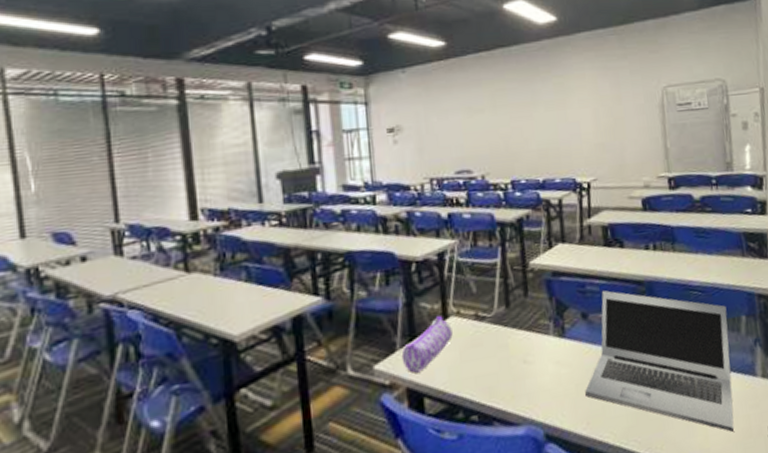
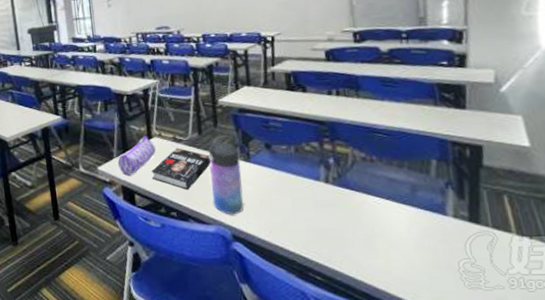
book: none [446,327,520,383] -> present [151,148,211,190]
water bottle: none [517,306,559,409] -> present [208,135,244,214]
laptop: present [585,290,734,432] -> none [268,127,419,260]

